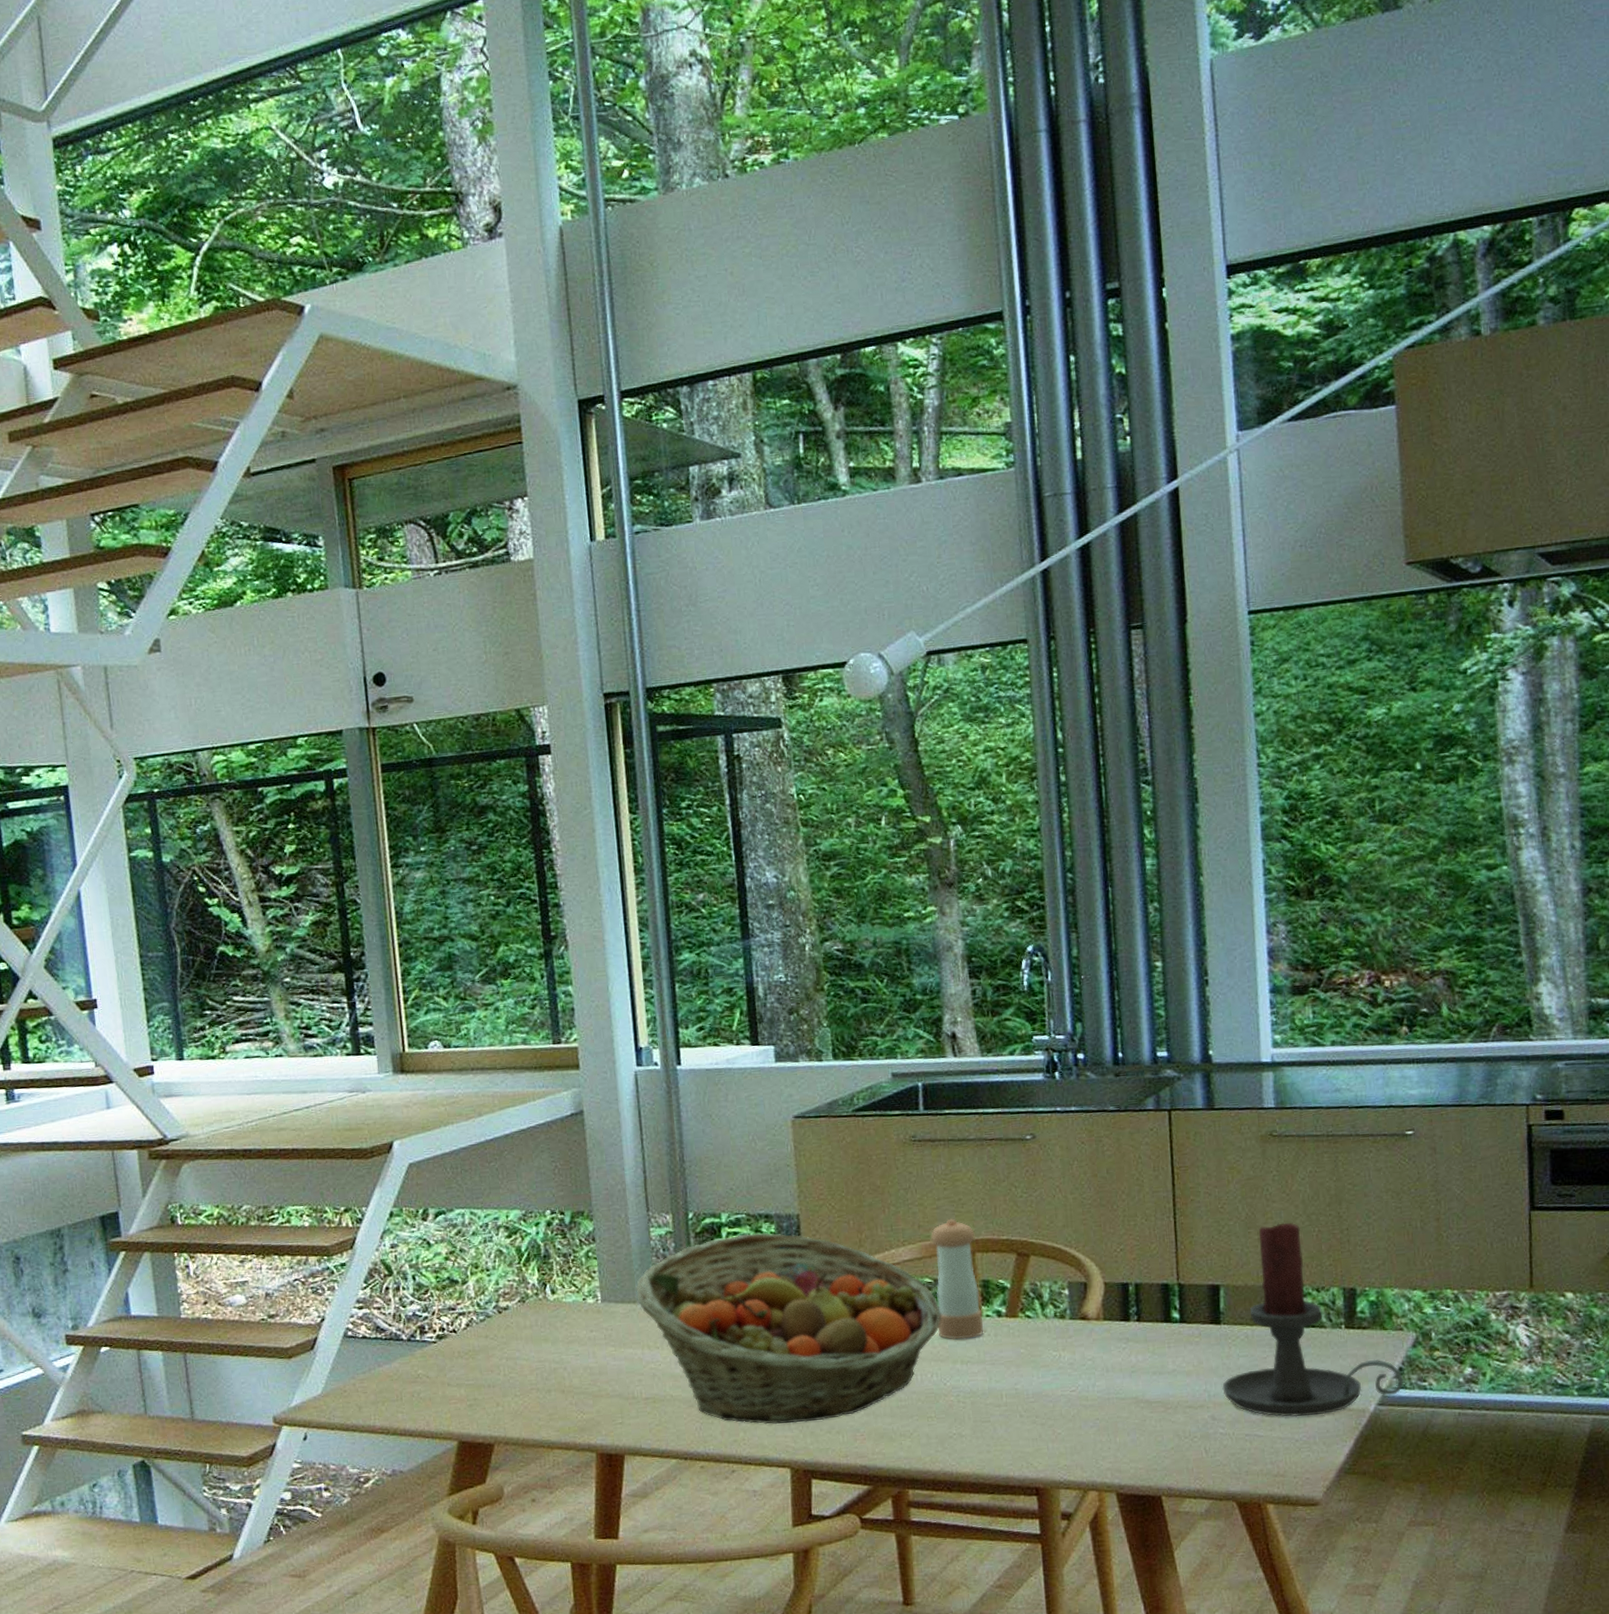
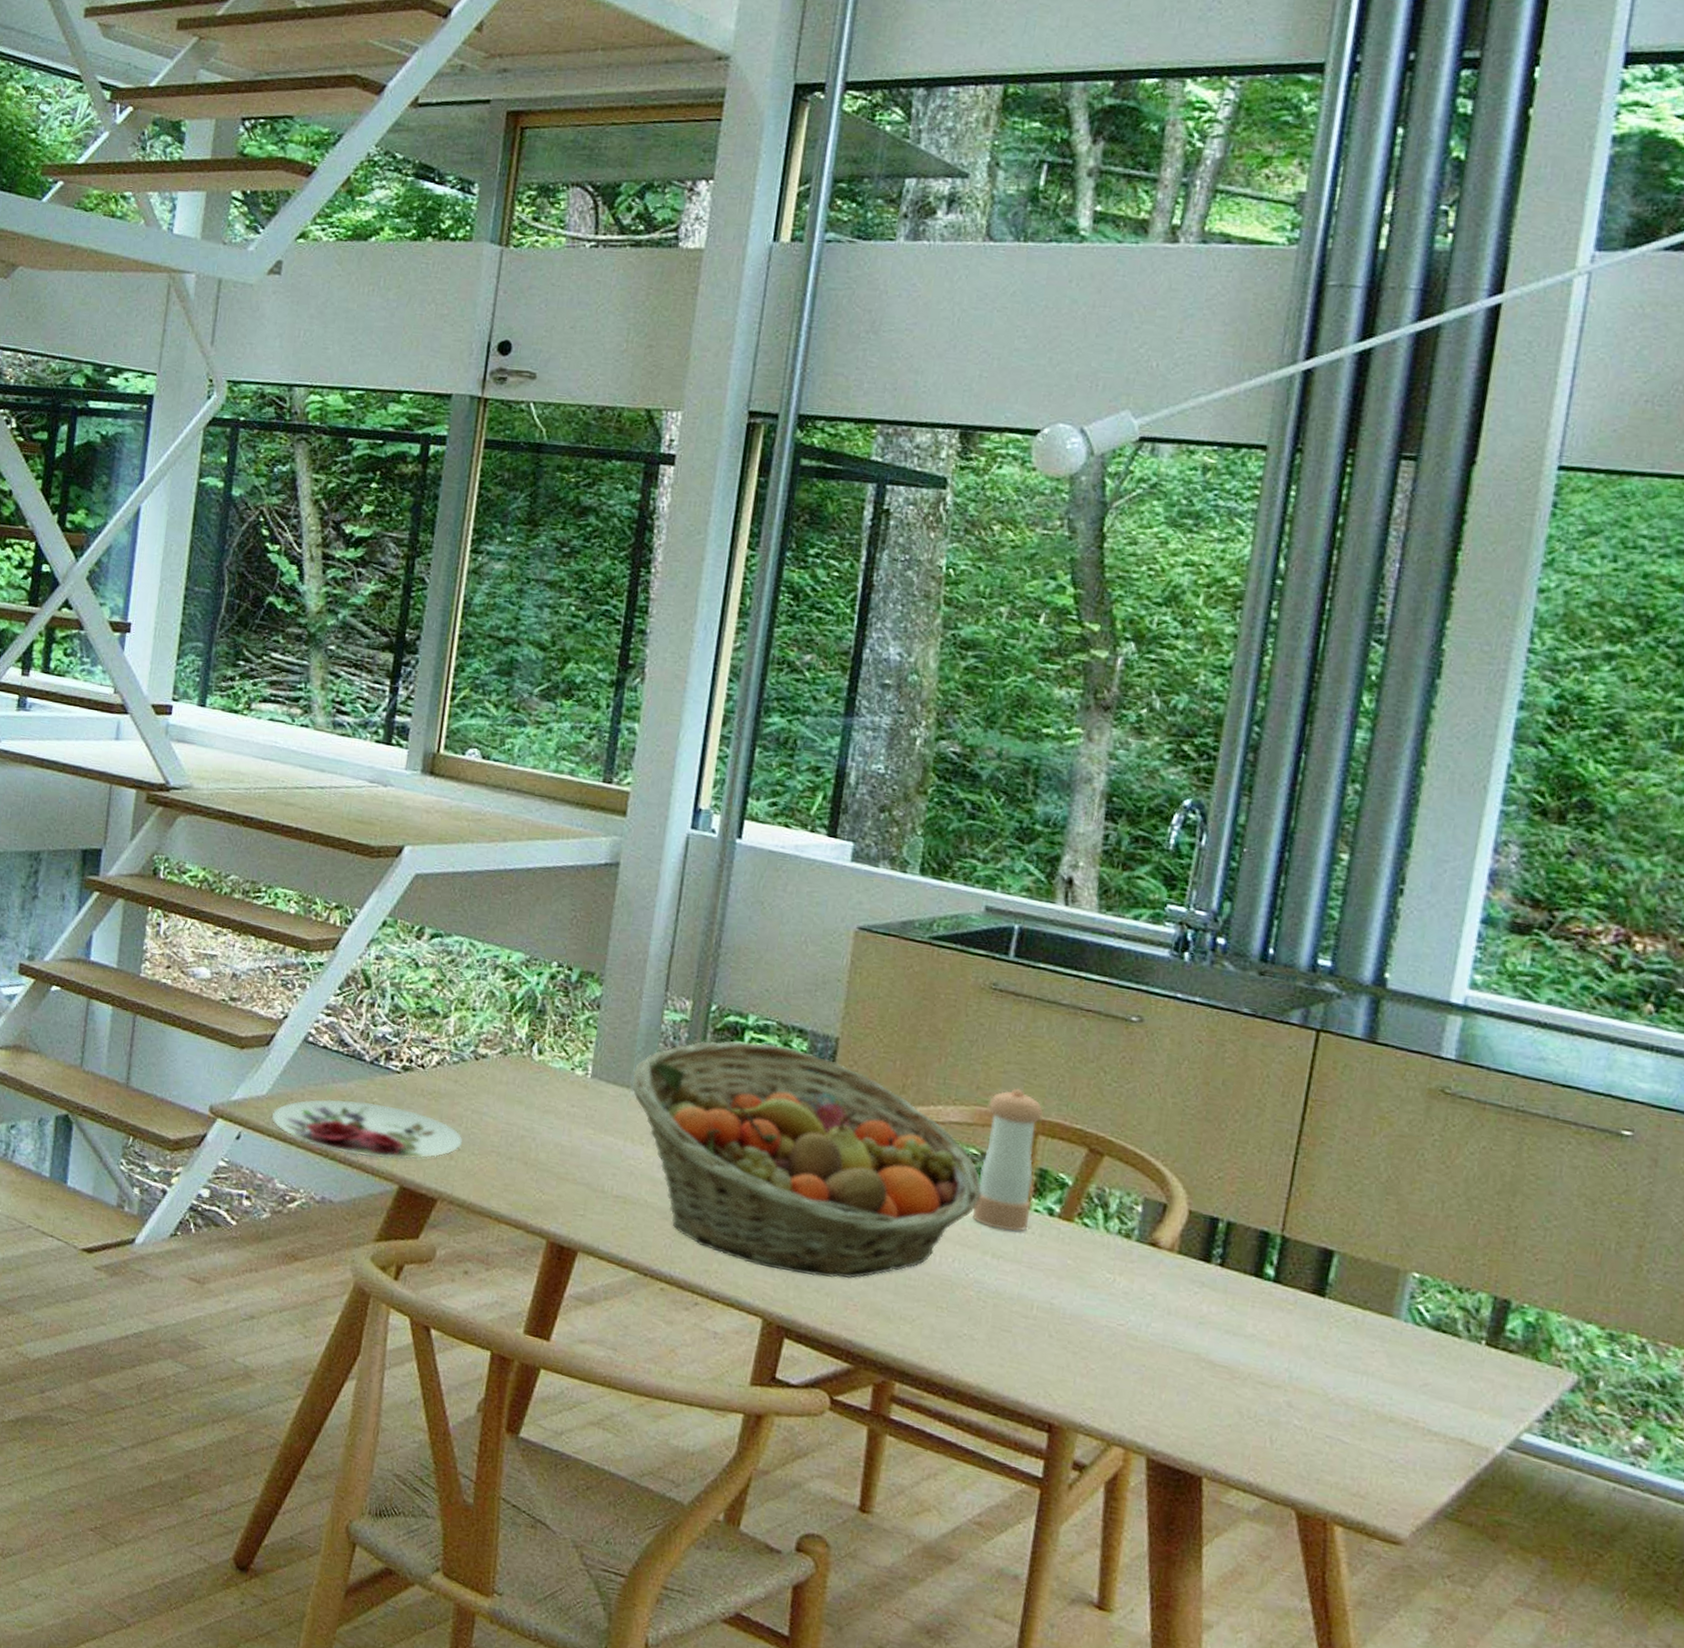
plate: none [330,1372,504,1427] -> present [271,1099,462,1160]
candle holder: present [1222,1222,1404,1417] -> none [1309,1195,1549,1443]

